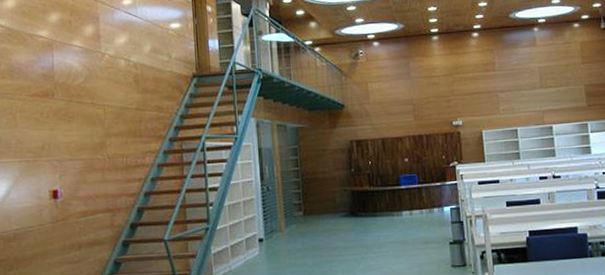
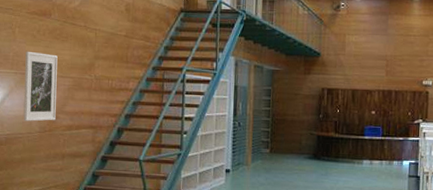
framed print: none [29,136,68,213] -> present [23,51,58,122]

